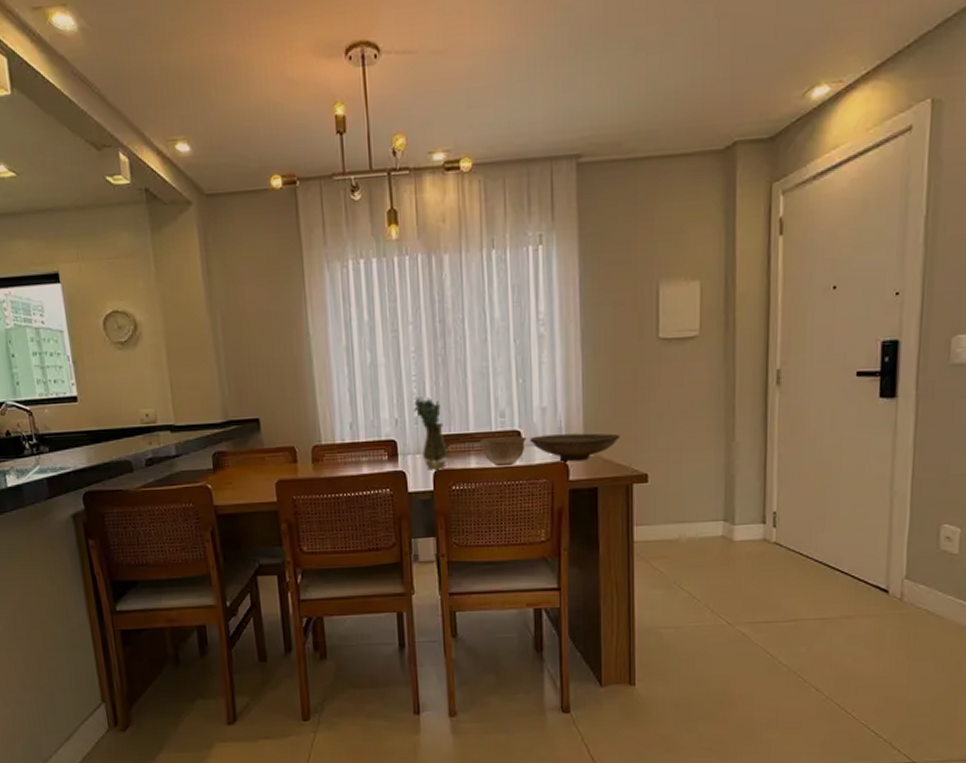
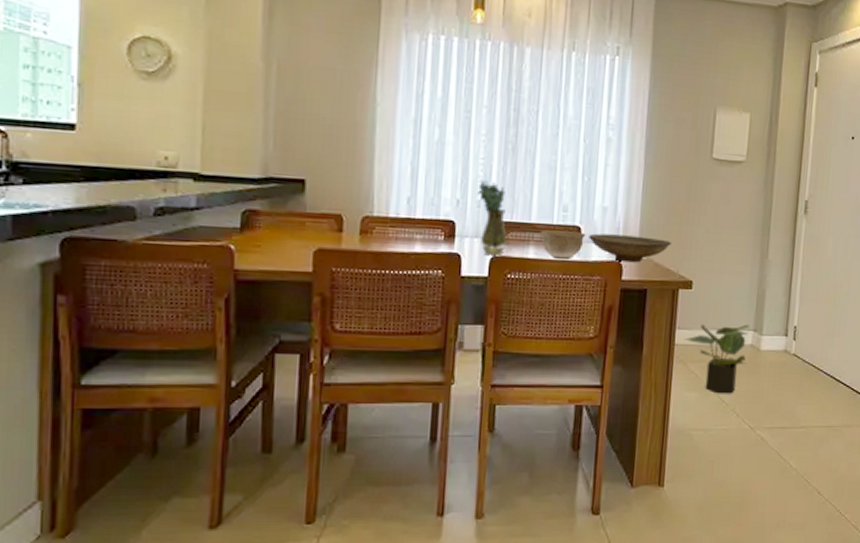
potted plant: none [644,514,719,590] -> present [684,323,750,394]

